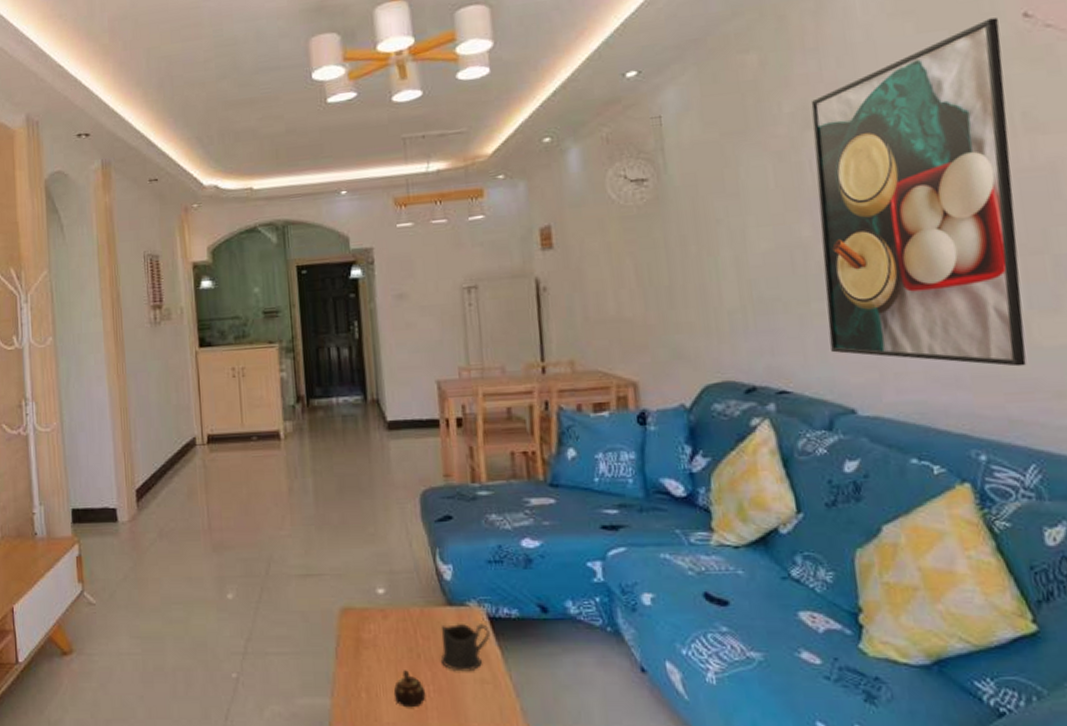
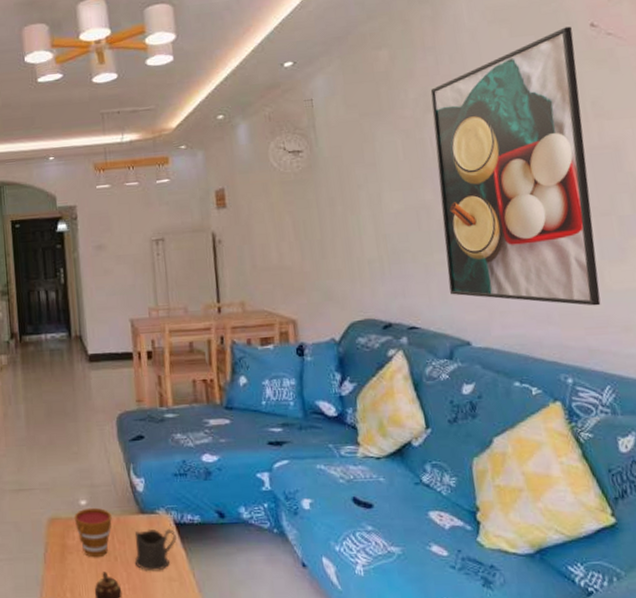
cup: none [370,597,414,654] -> present [74,507,112,558]

